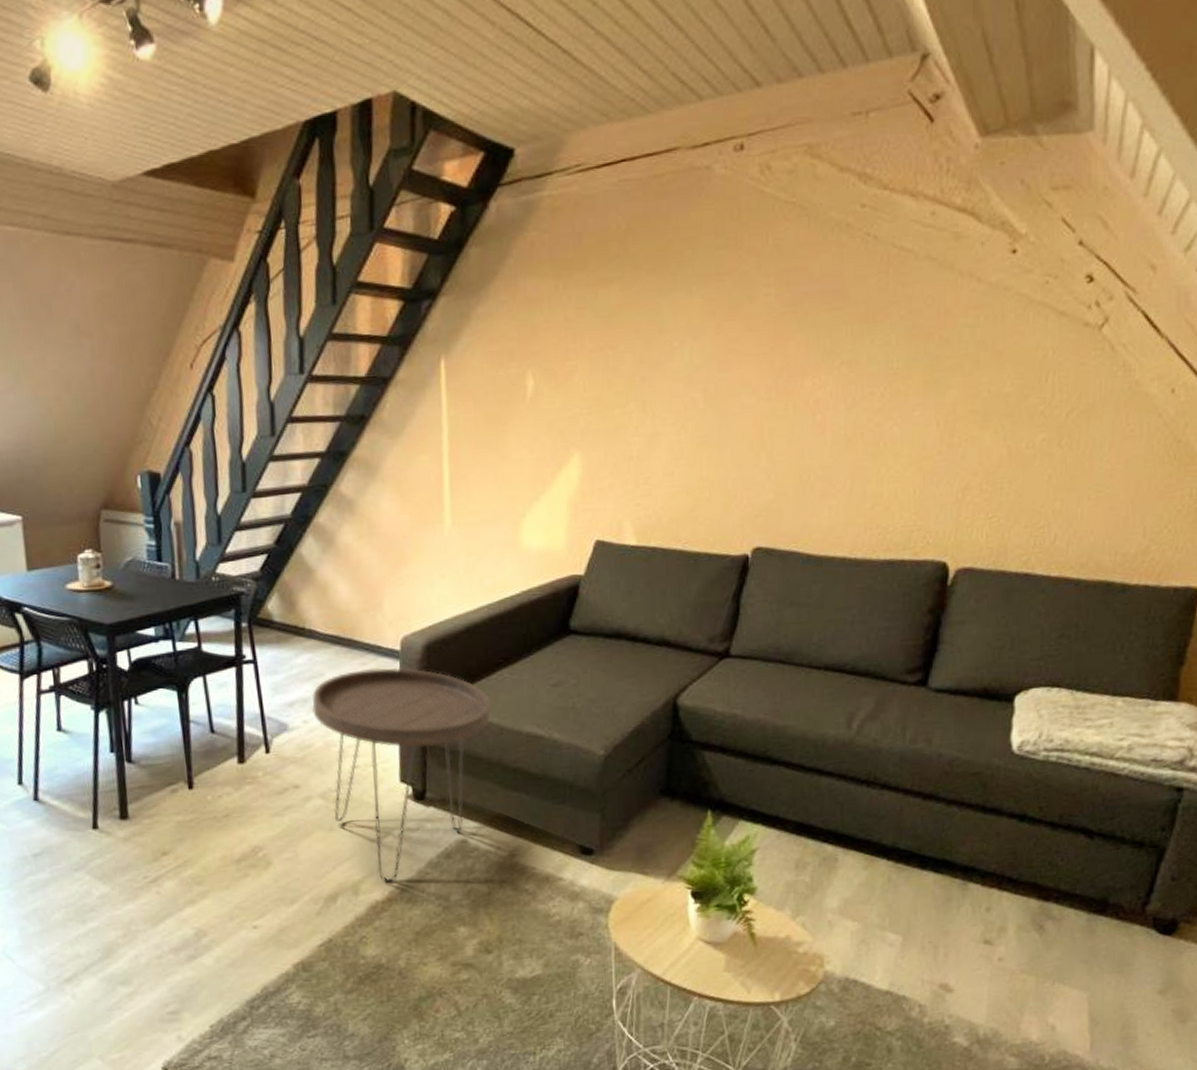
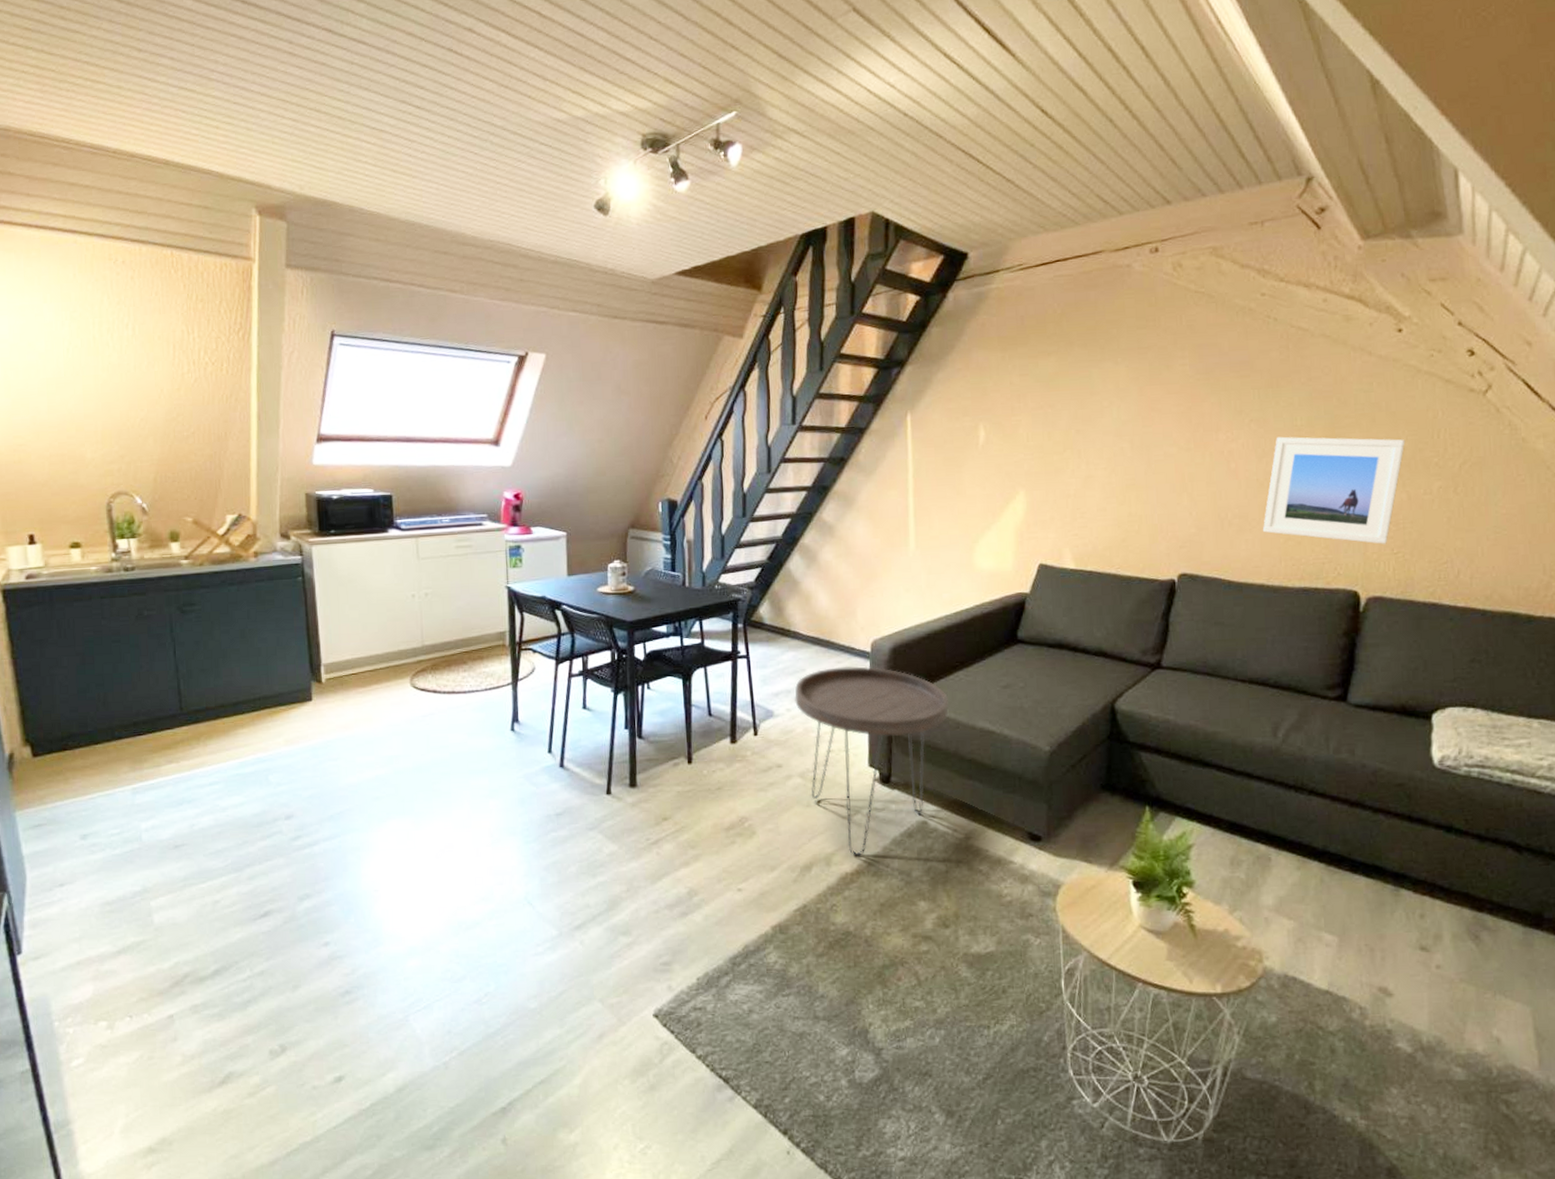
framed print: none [849,382,1010,508] -> present [1263,436,1405,544]

